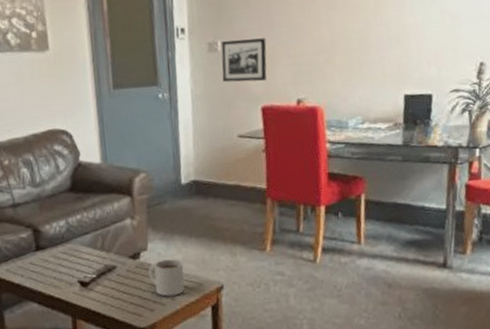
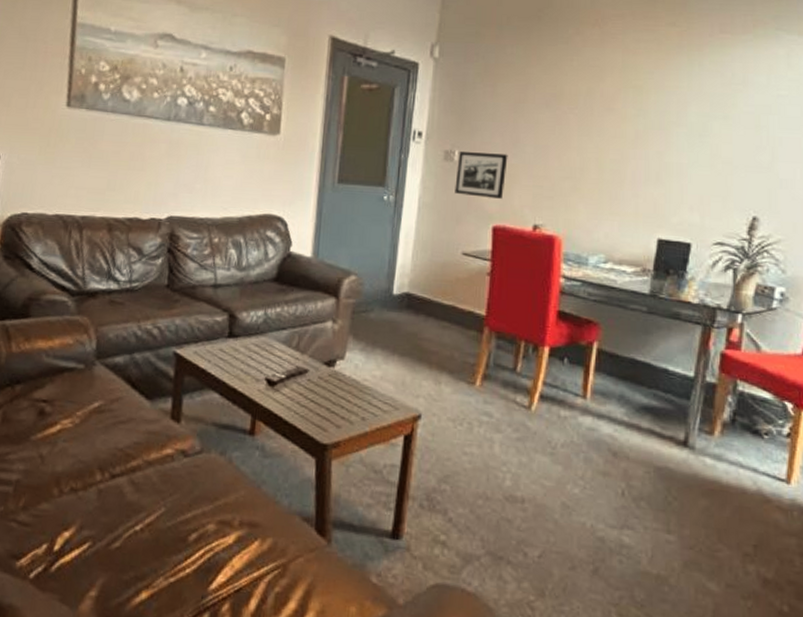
mug: present [148,259,185,297] -> none [341,373,381,416]

